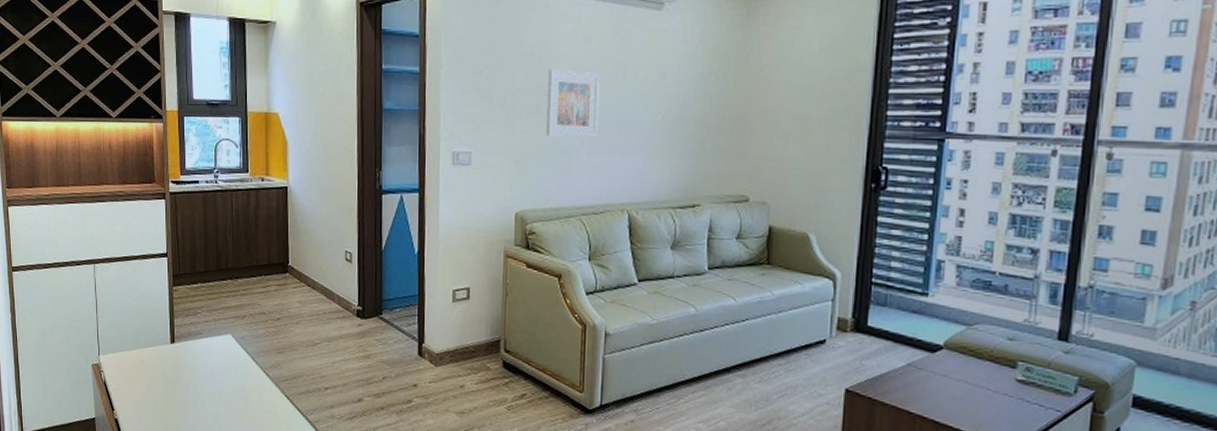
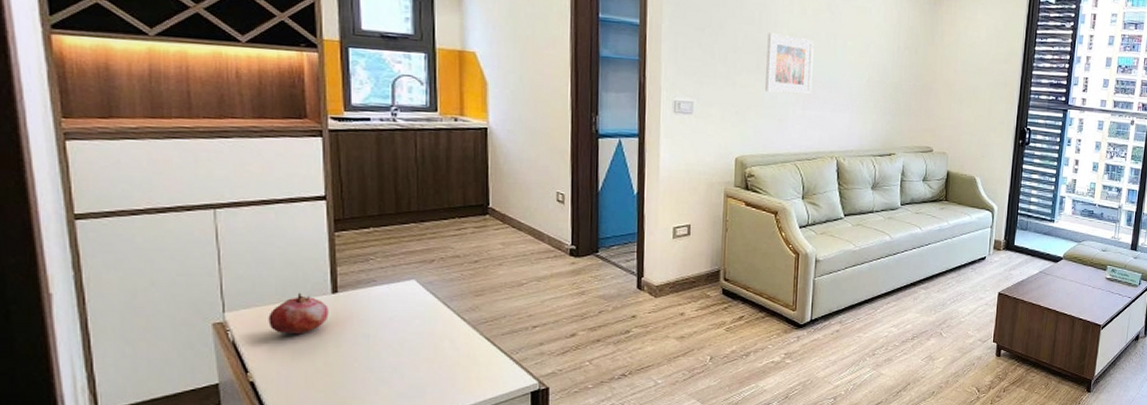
fruit: none [128,341,168,380] -> present [268,292,329,335]

